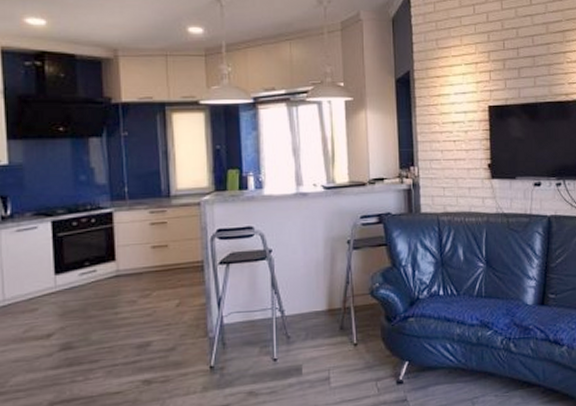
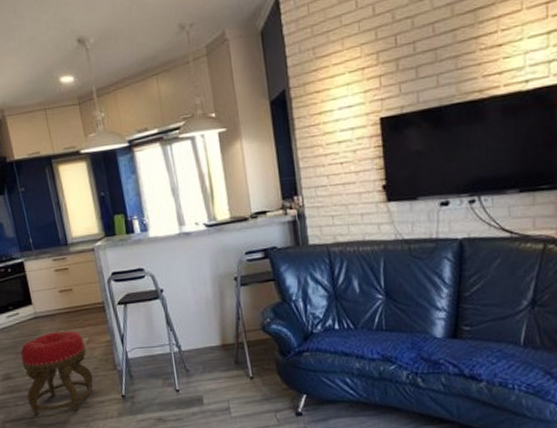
stool: none [89,292,177,394] -> present [20,331,93,416]

